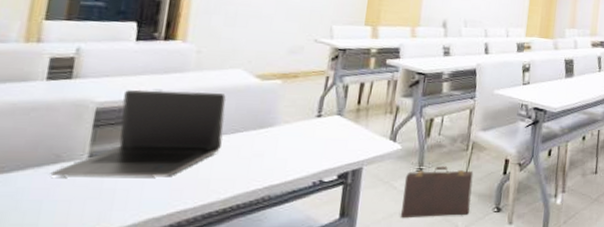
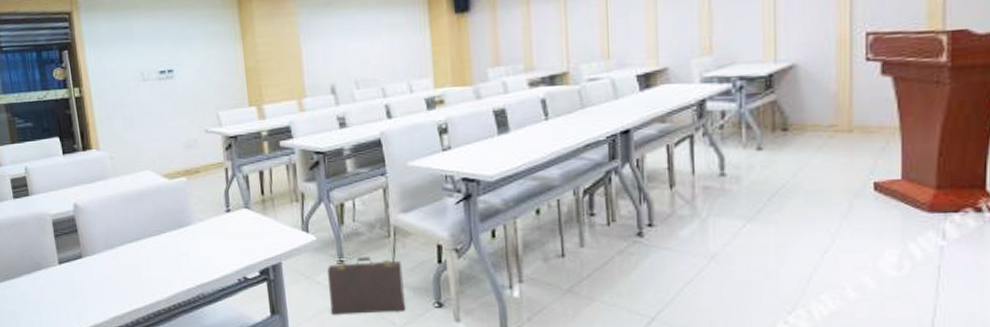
laptop computer: present [50,90,227,177] -> none [38,197,152,281]

